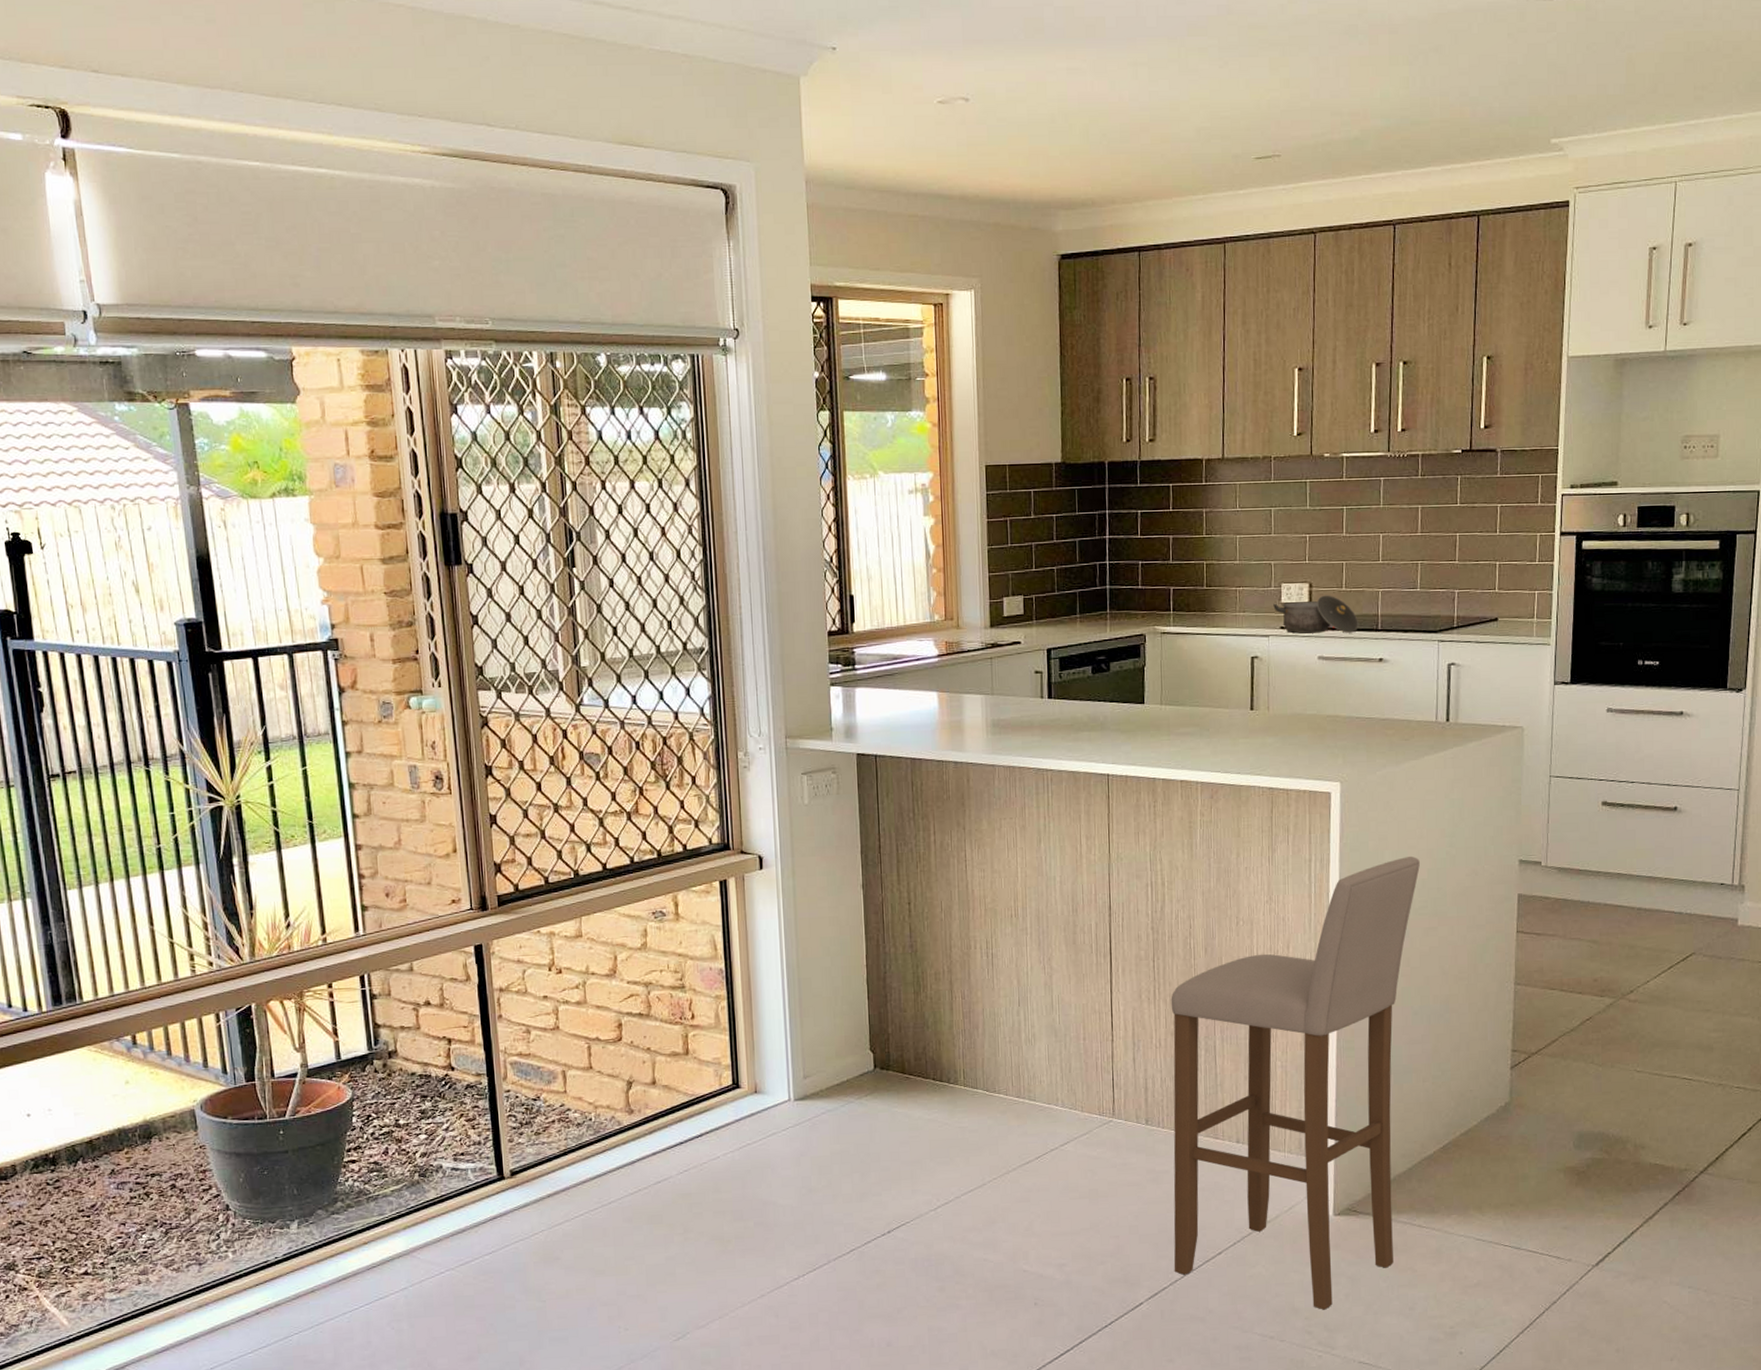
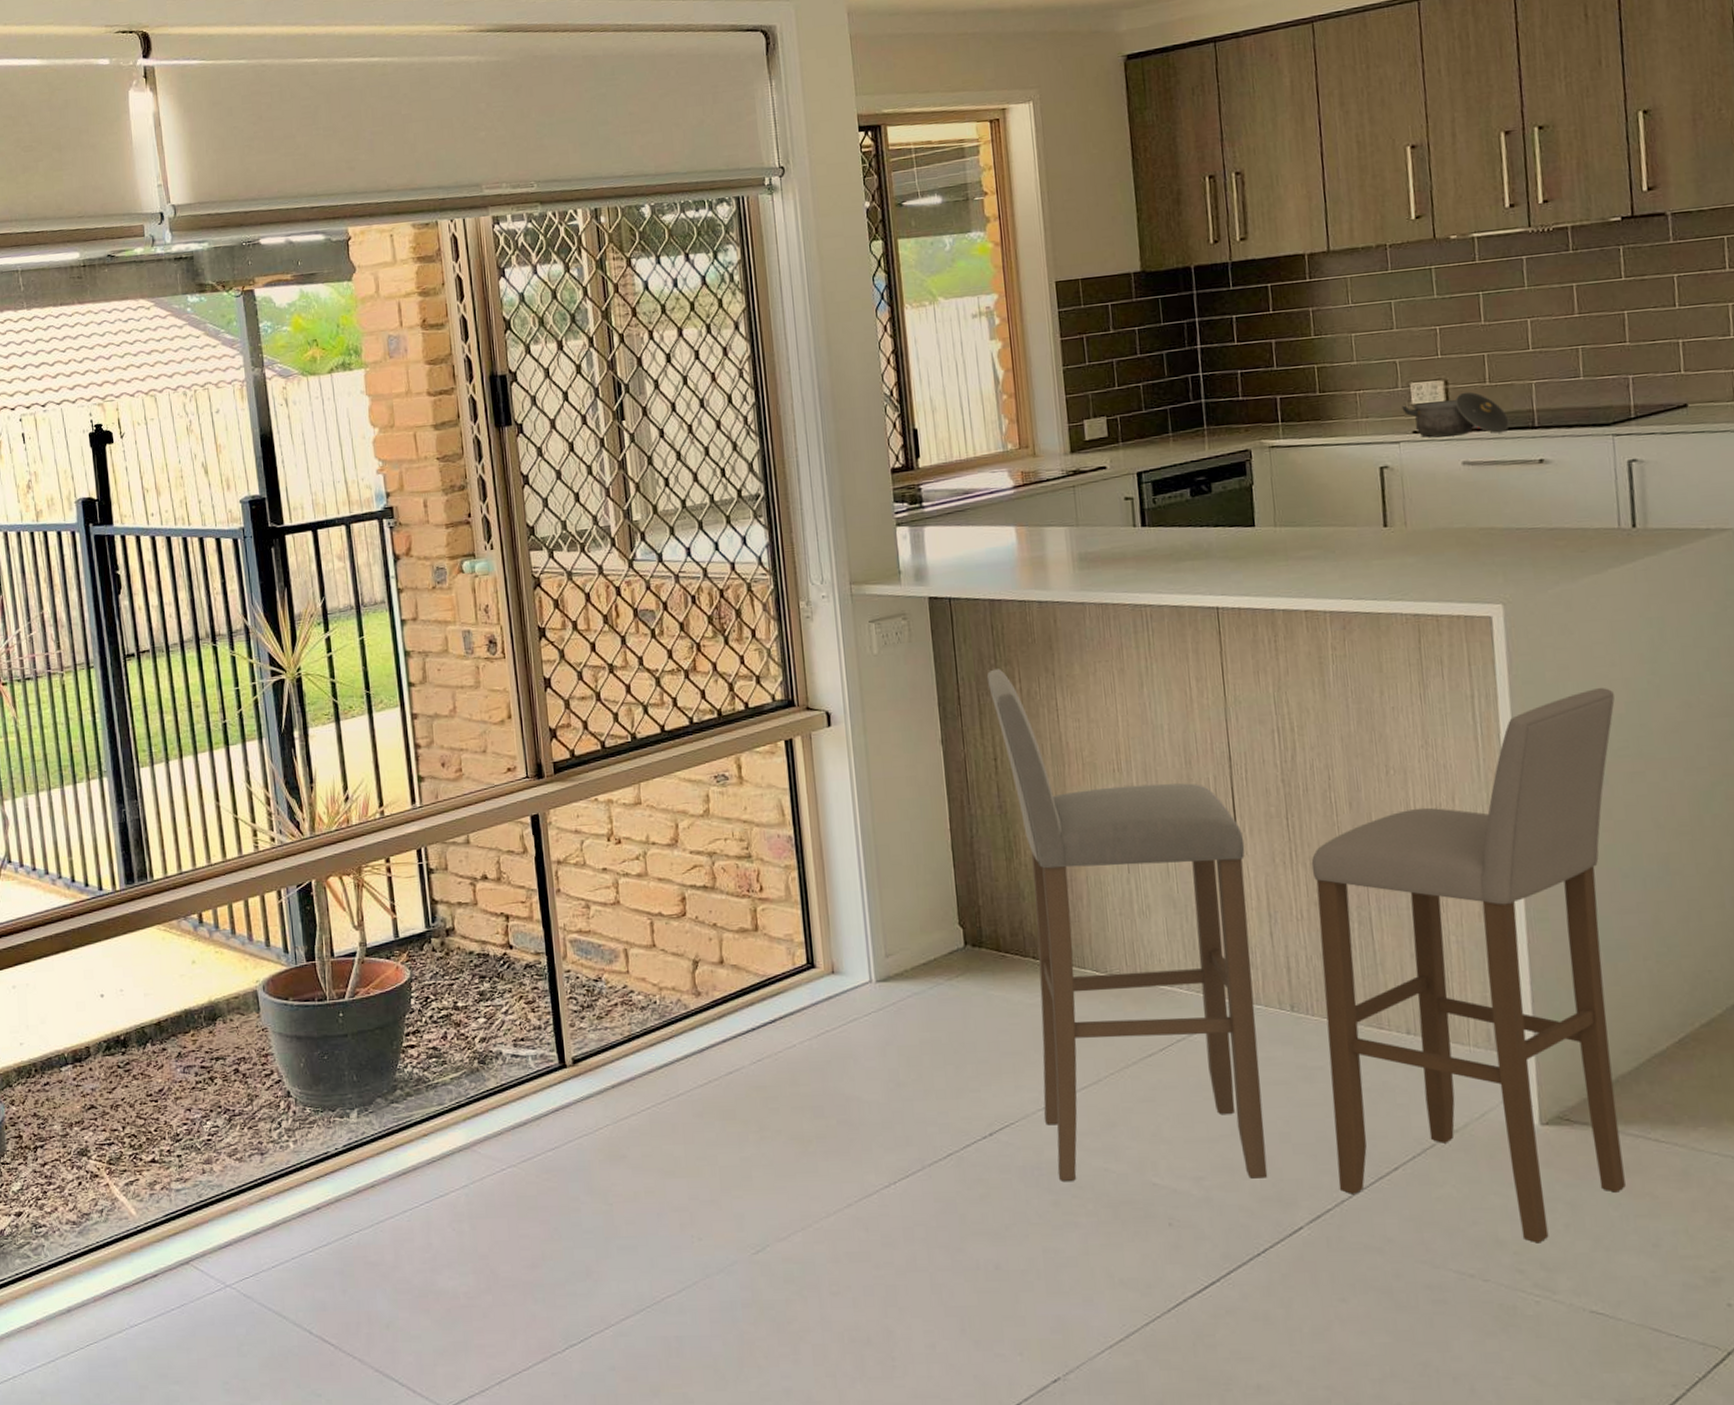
bar stool: none [905,822,1118,1270] -> present [986,669,1268,1181]

